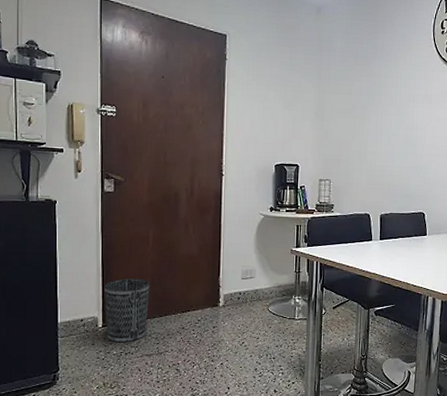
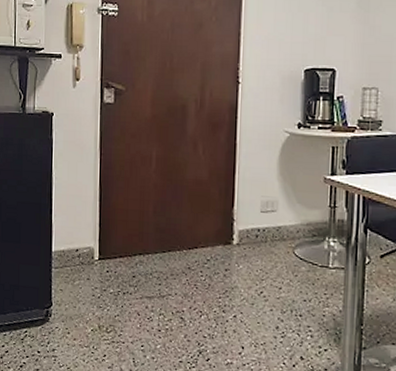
wastebasket: present [104,279,150,343] -> none [101,204,152,281]

